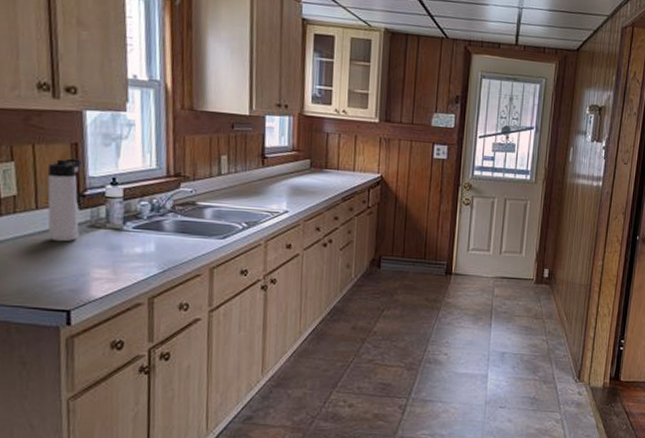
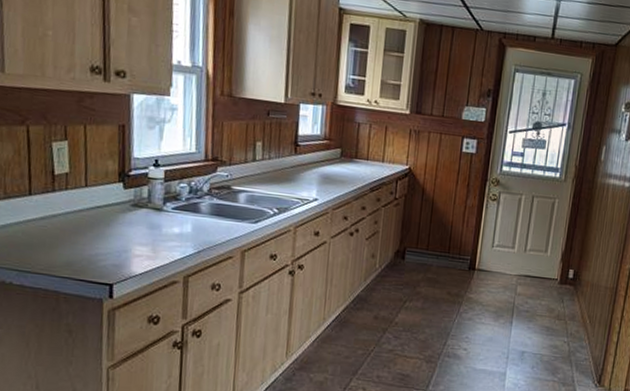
thermos bottle: present [47,158,82,242] -> none [95,139,128,219]

